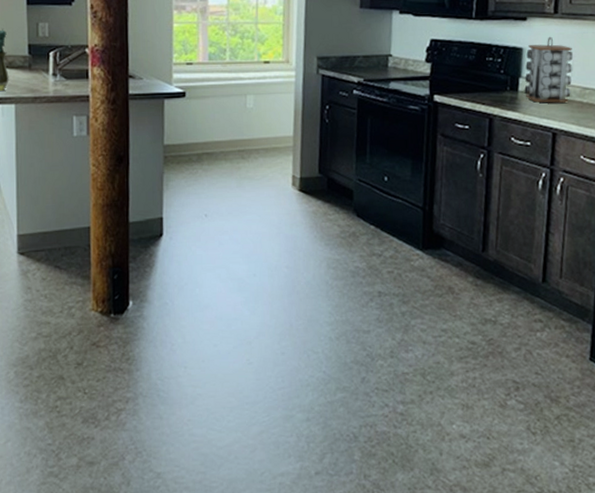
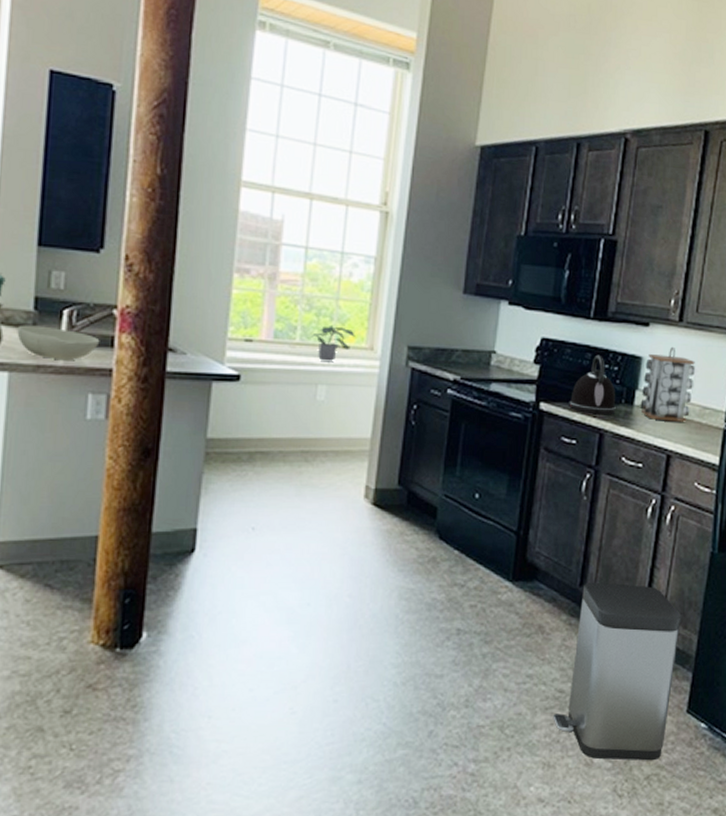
bowl: none [18,66,78,91] -> present [17,325,100,360]
potted plant: none [237,45,273,75] -> present [310,324,355,361]
kettle: none [459,49,502,102] -> present [569,354,616,415]
pedal bin: none [467,248,578,403] -> present [552,582,682,761]

